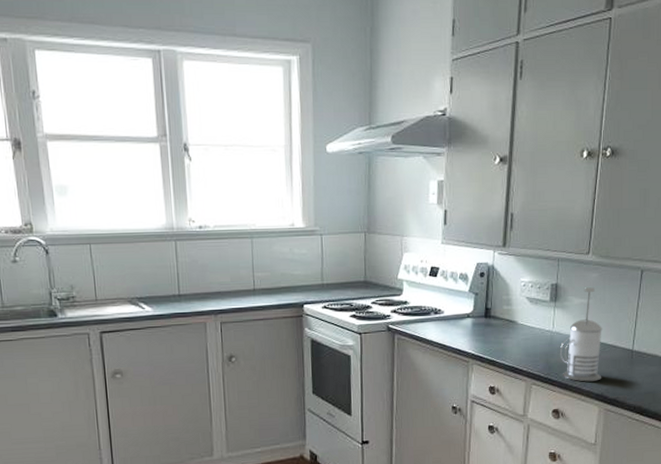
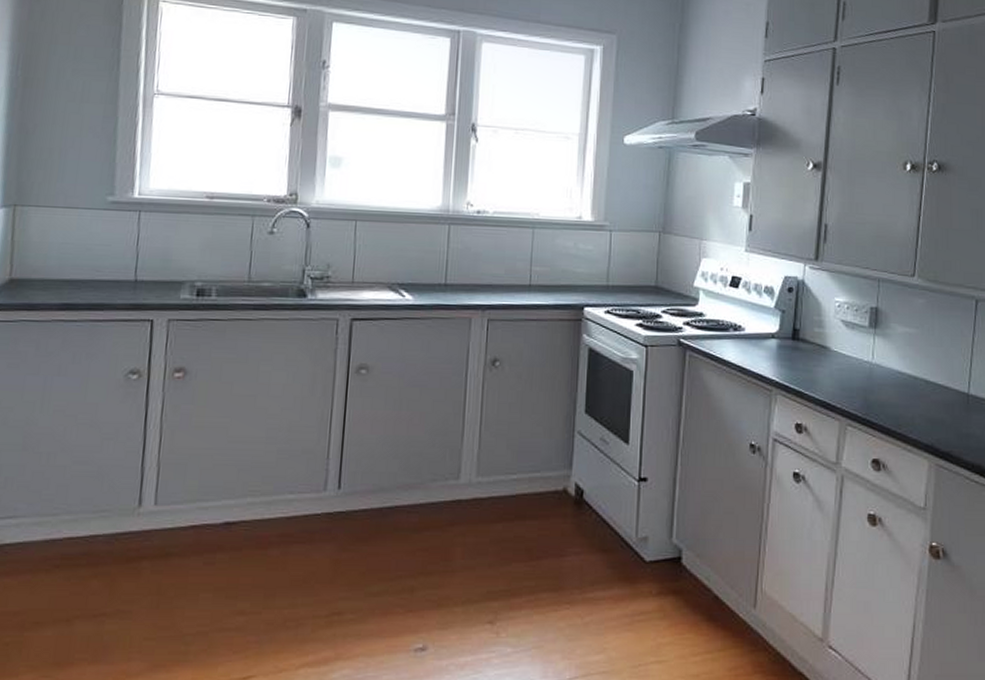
french press: present [559,287,602,382] -> none [880,314,932,428]

